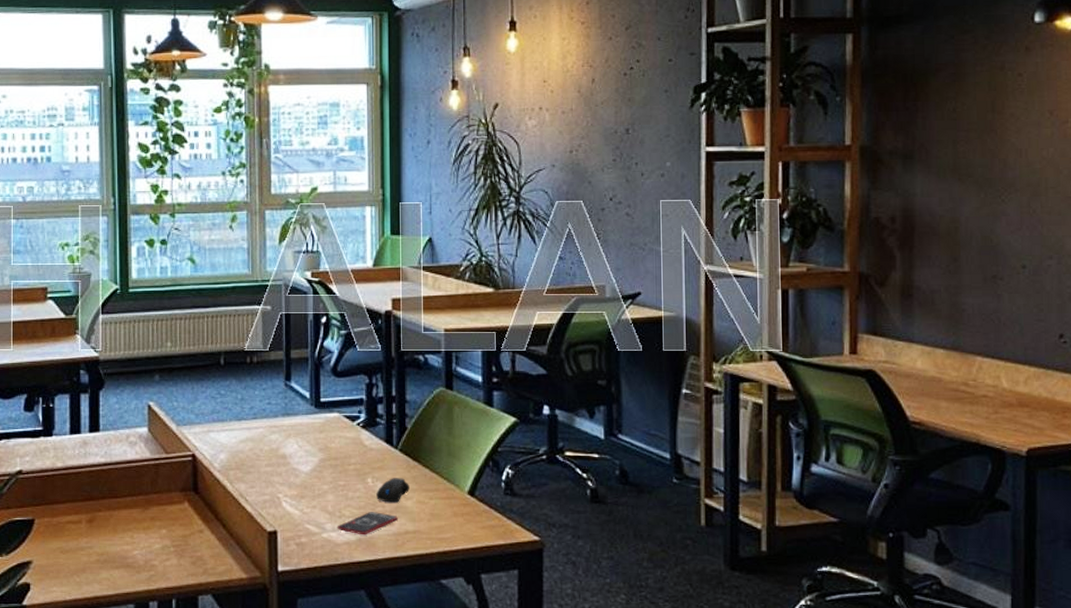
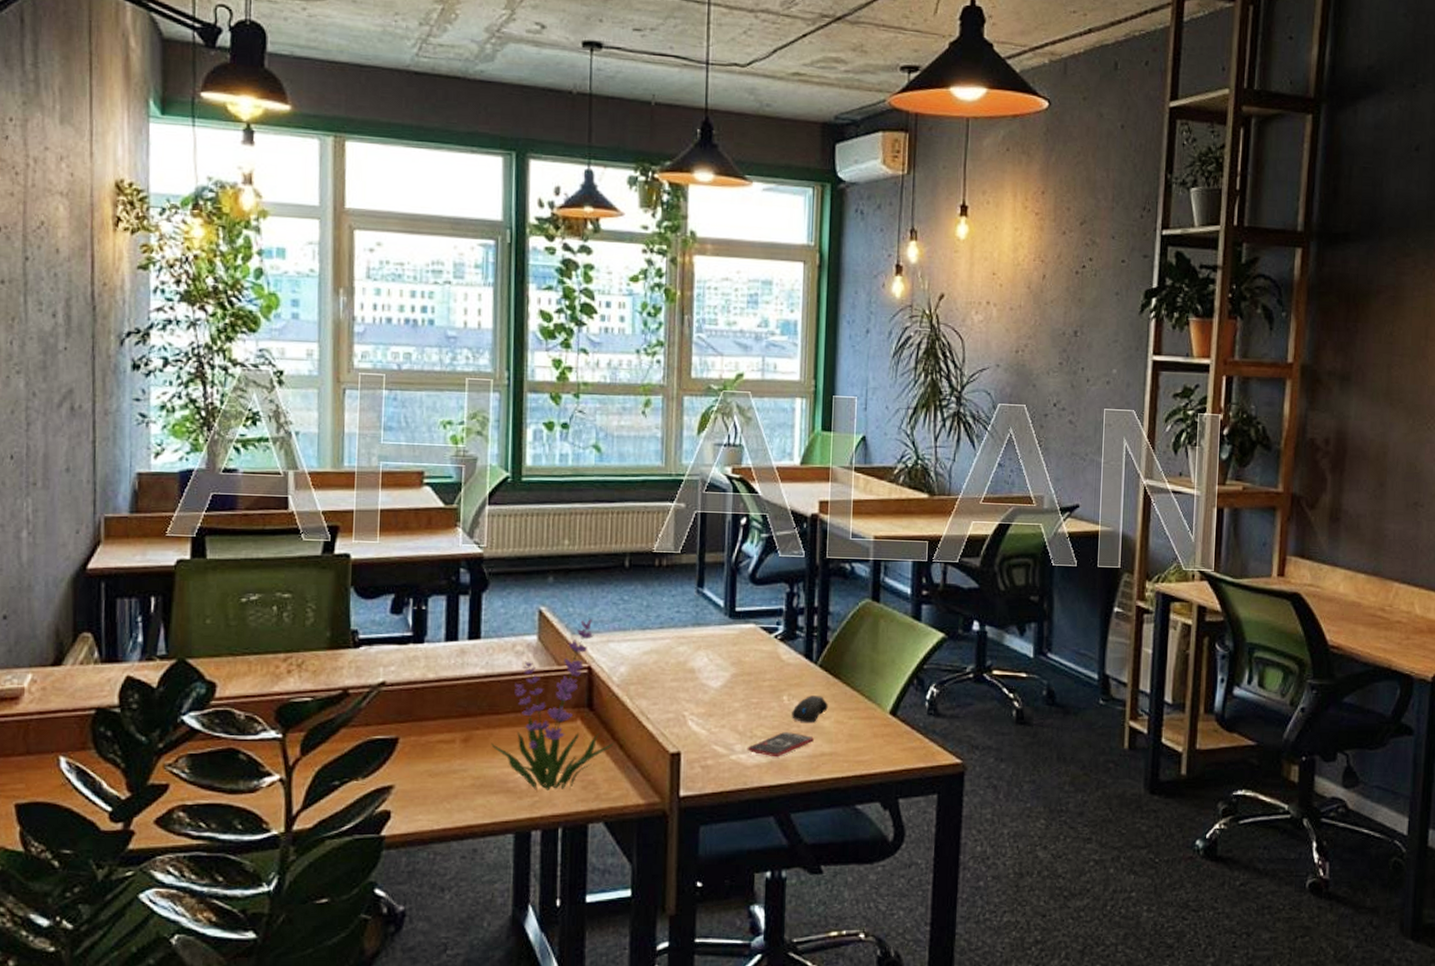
plant: none [112,412,218,566] -> present [491,619,614,790]

